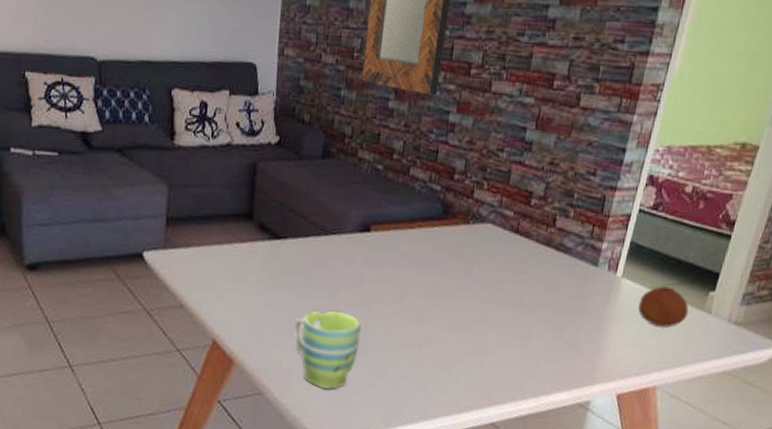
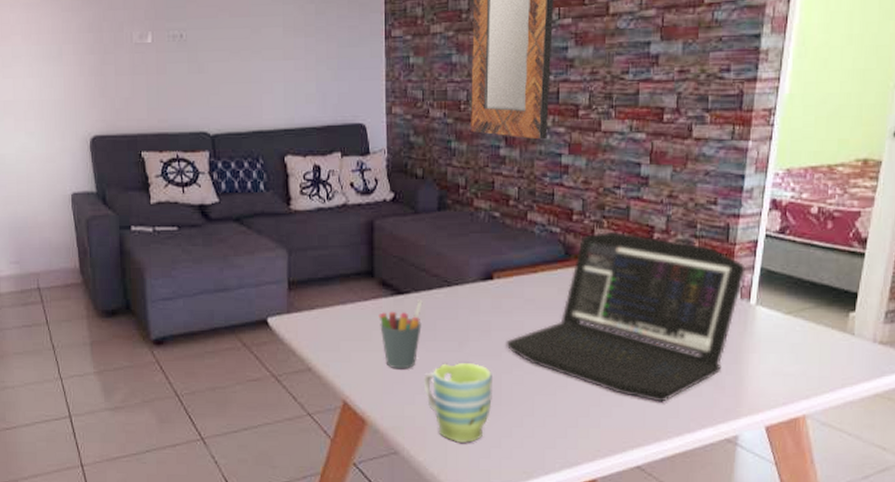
pen holder: none [254,245,299,313] -> present [378,299,423,369]
laptop: none [377,193,616,364] -> present [506,231,746,402]
fruit: present [638,286,689,327] -> none [777,311,830,353]

